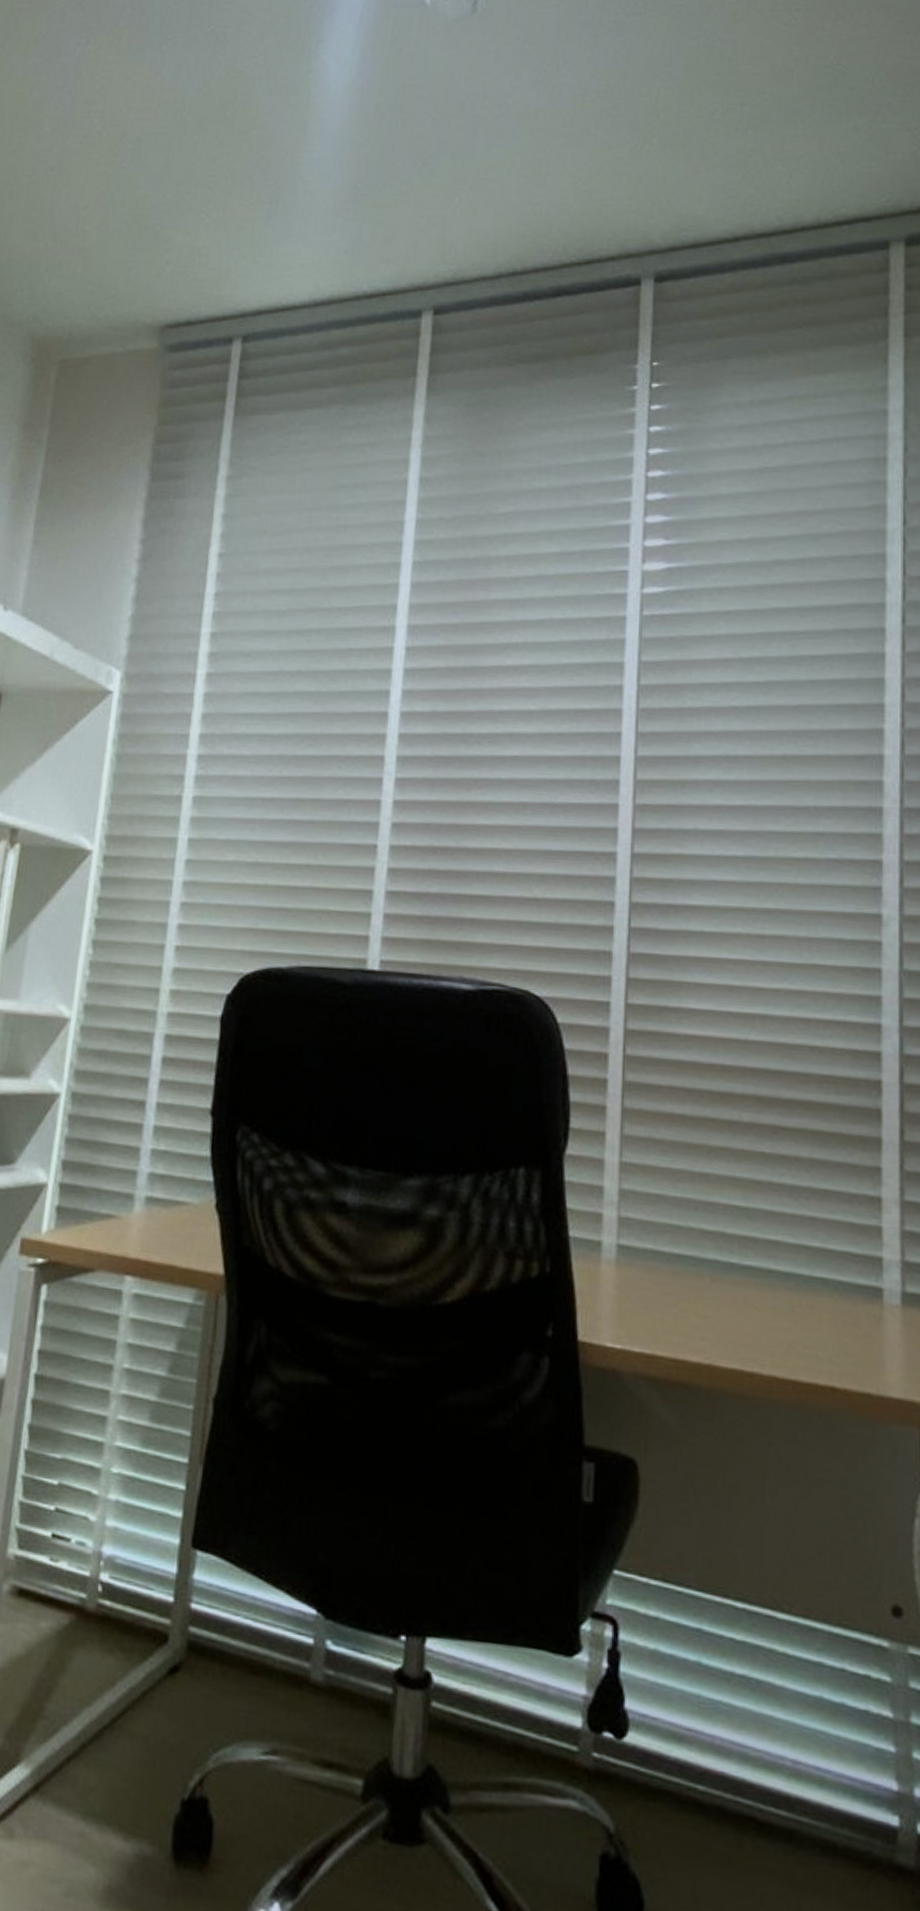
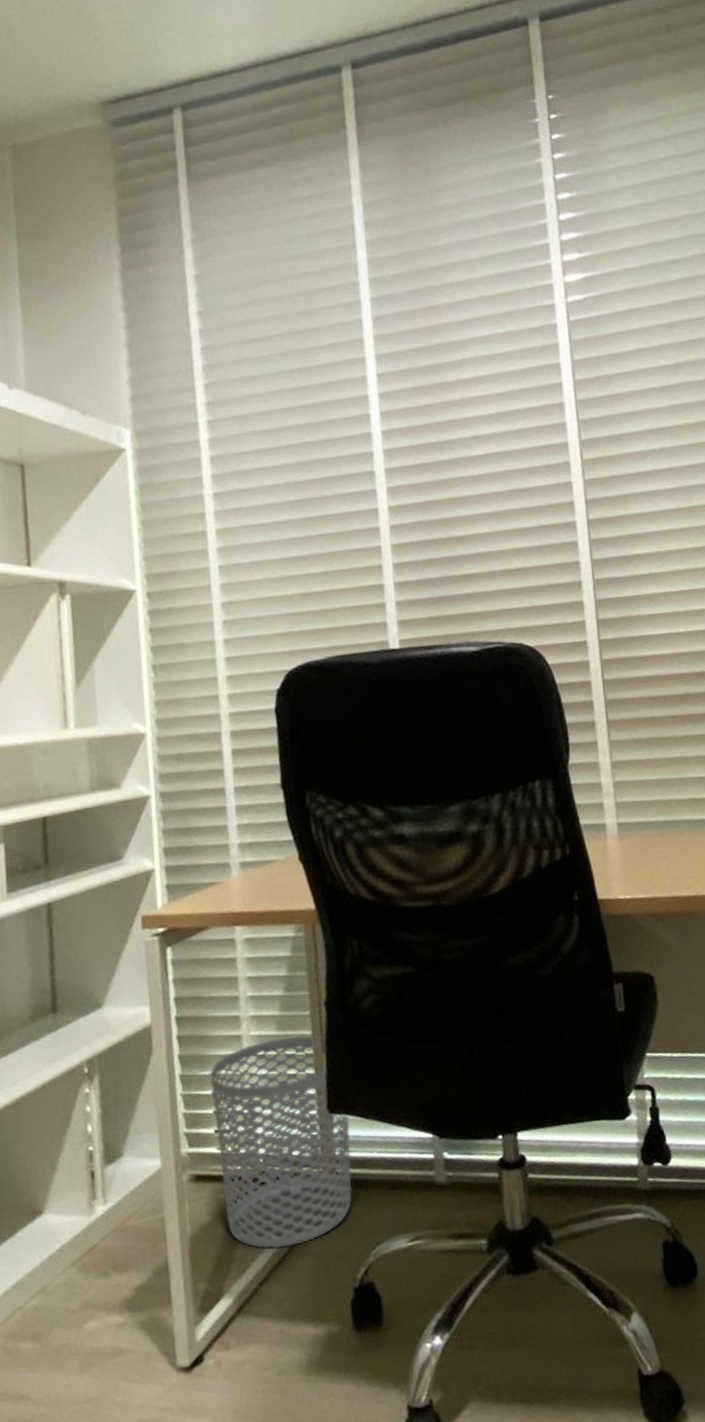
waste bin: none [43,1430,217,1719] -> present [210,1035,353,1249]

